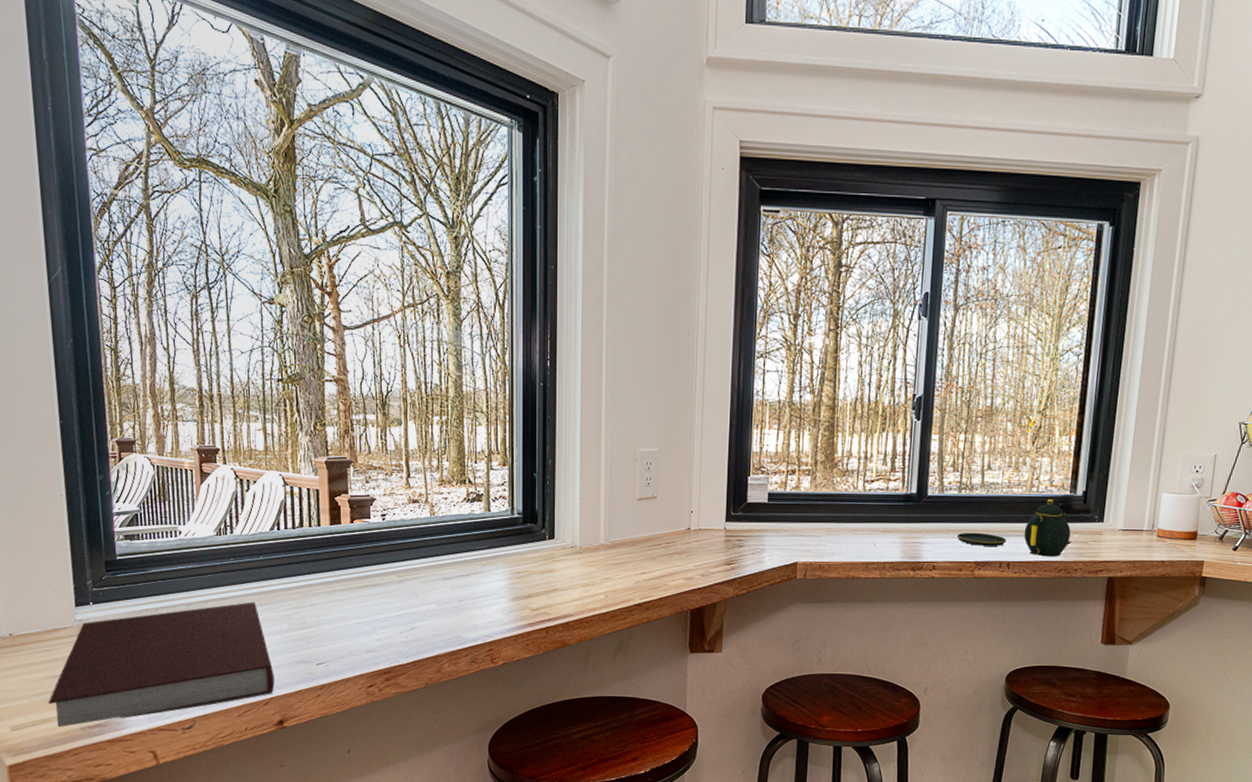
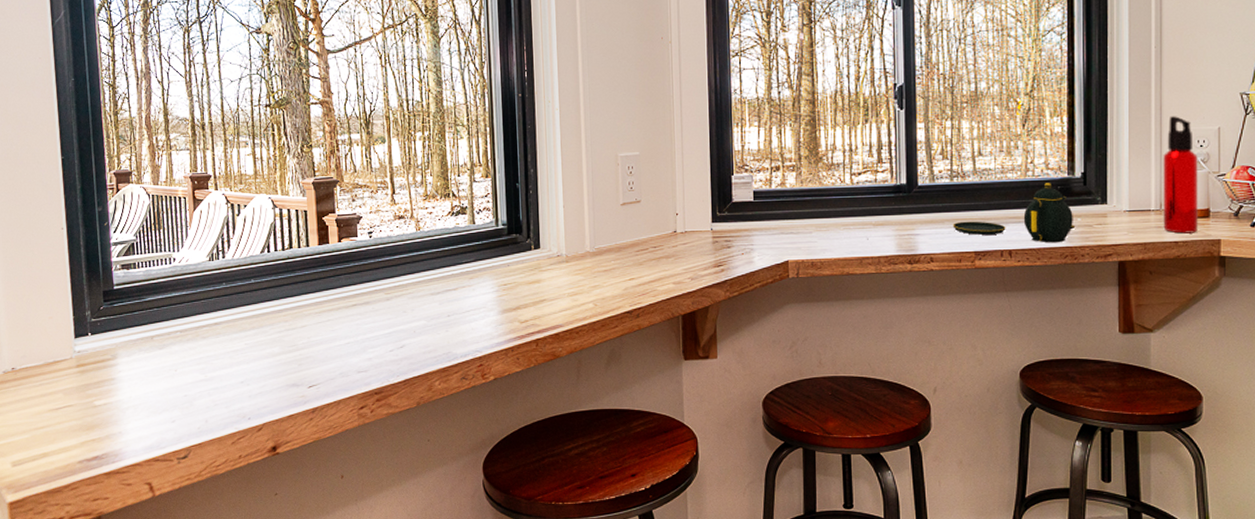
notebook: present [48,602,275,728] -> none [48,326,267,462]
water bottle: none [1153,441,1193,554] -> present [1163,116,1198,234]

